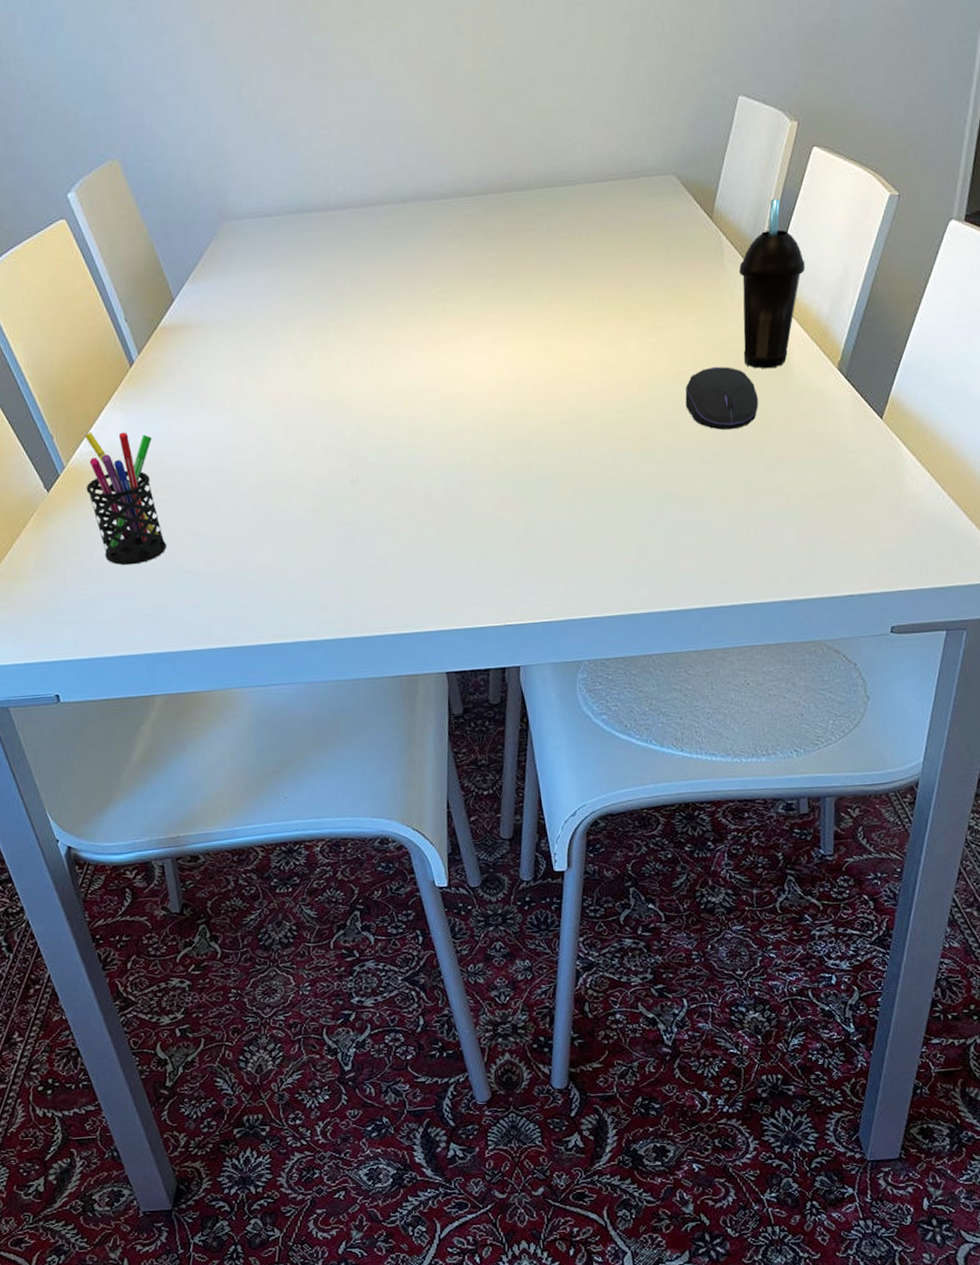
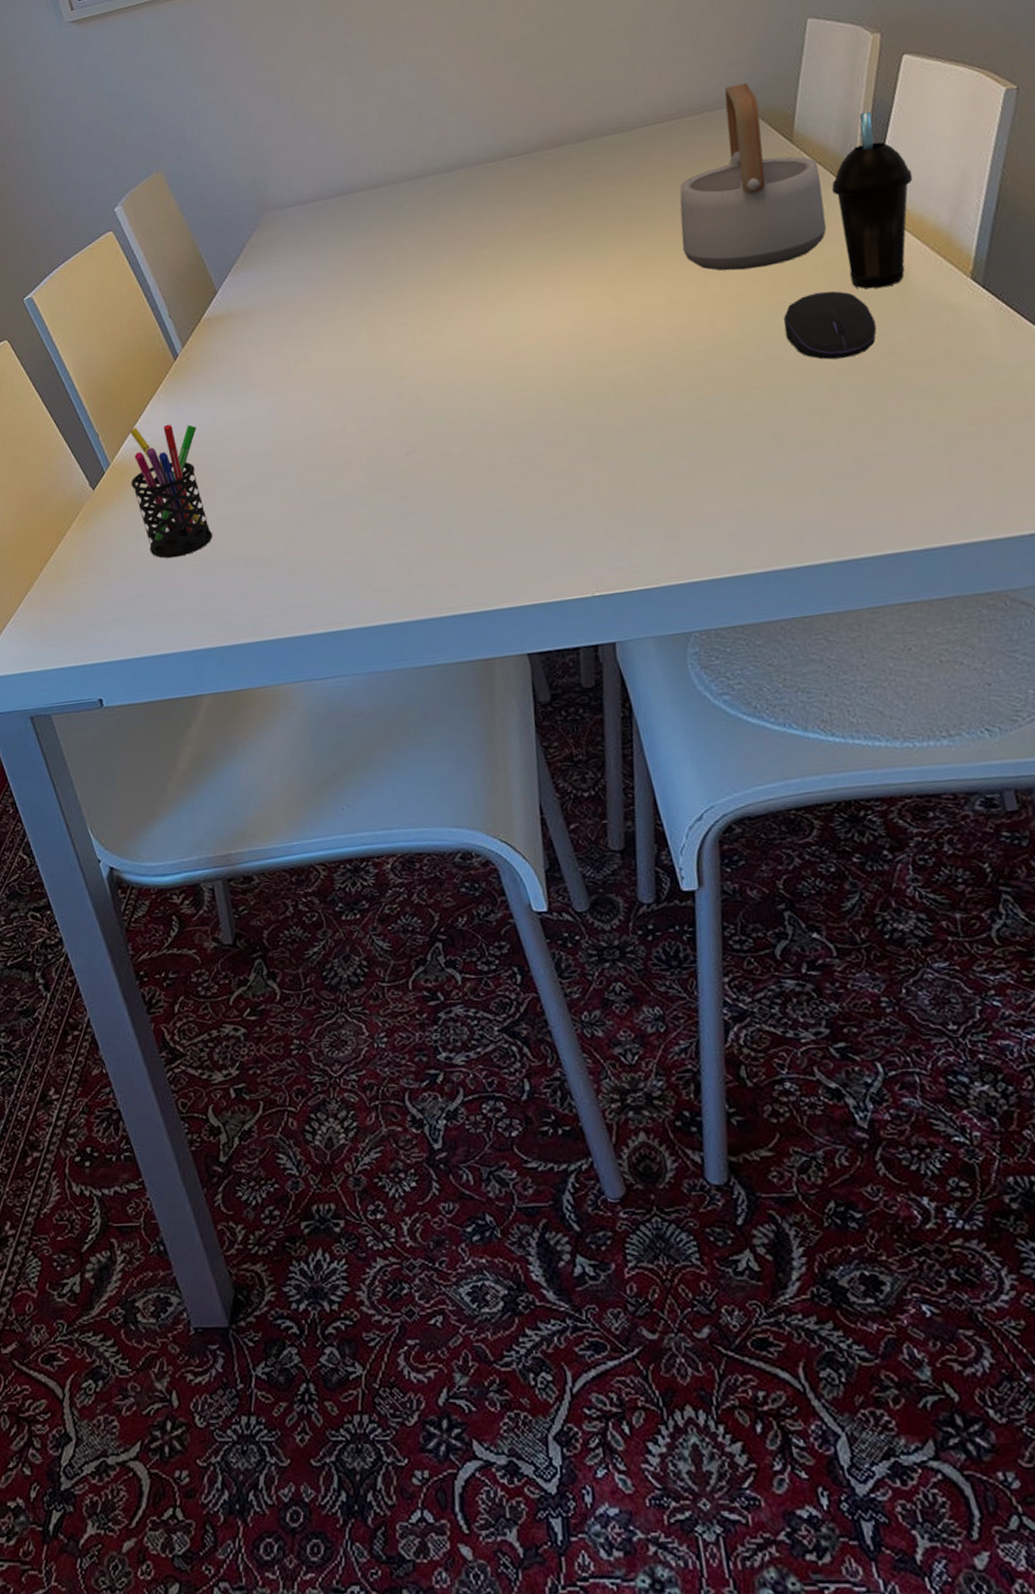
teapot: none [608,153,731,338] -> present [679,83,827,271]

